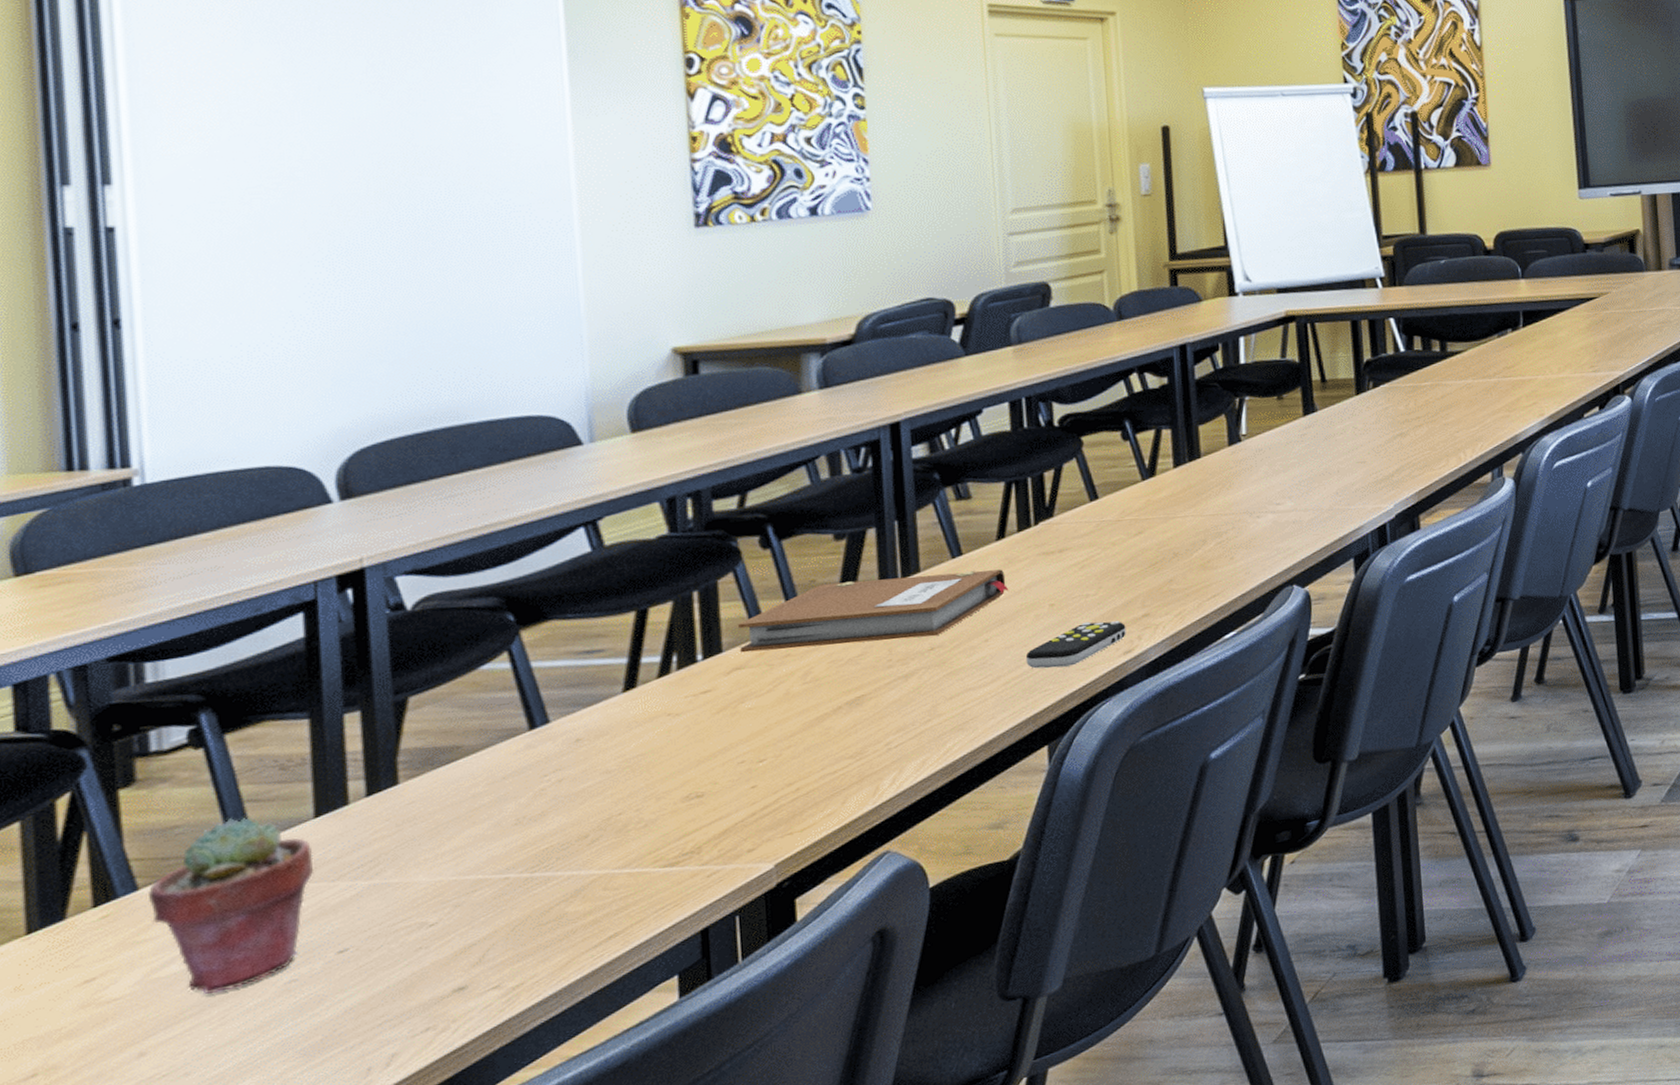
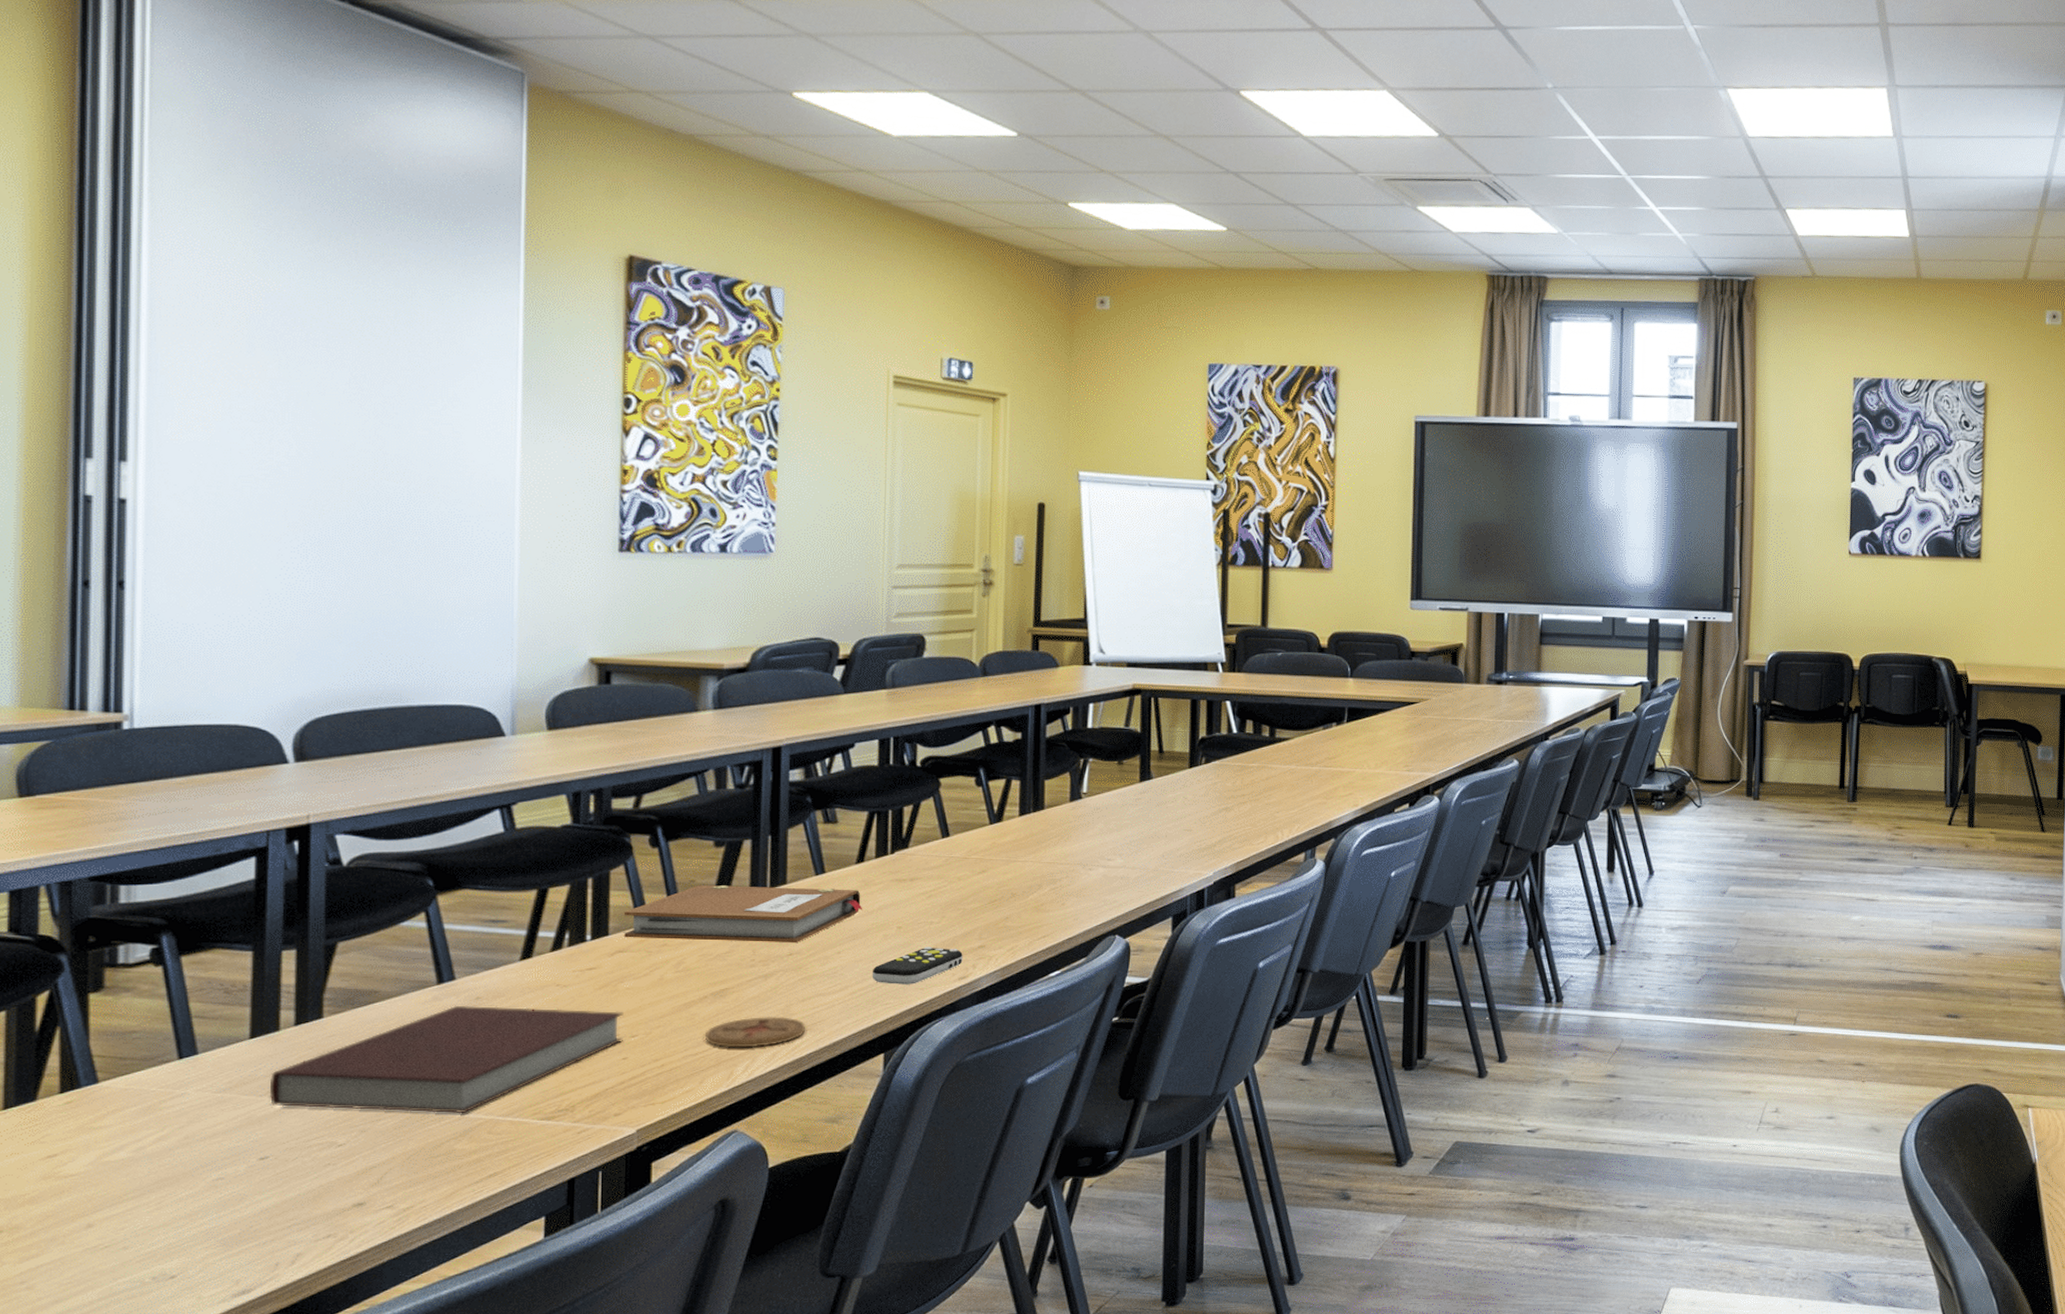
potted succulent: present [149,817,315,994] -> none [107,1030,246,1180]
notebook: none [343,735,750,890] -> present [270,1005,624,1114]
coaster: none [843,719,957,761] -> present [705,1017,806,1048]

